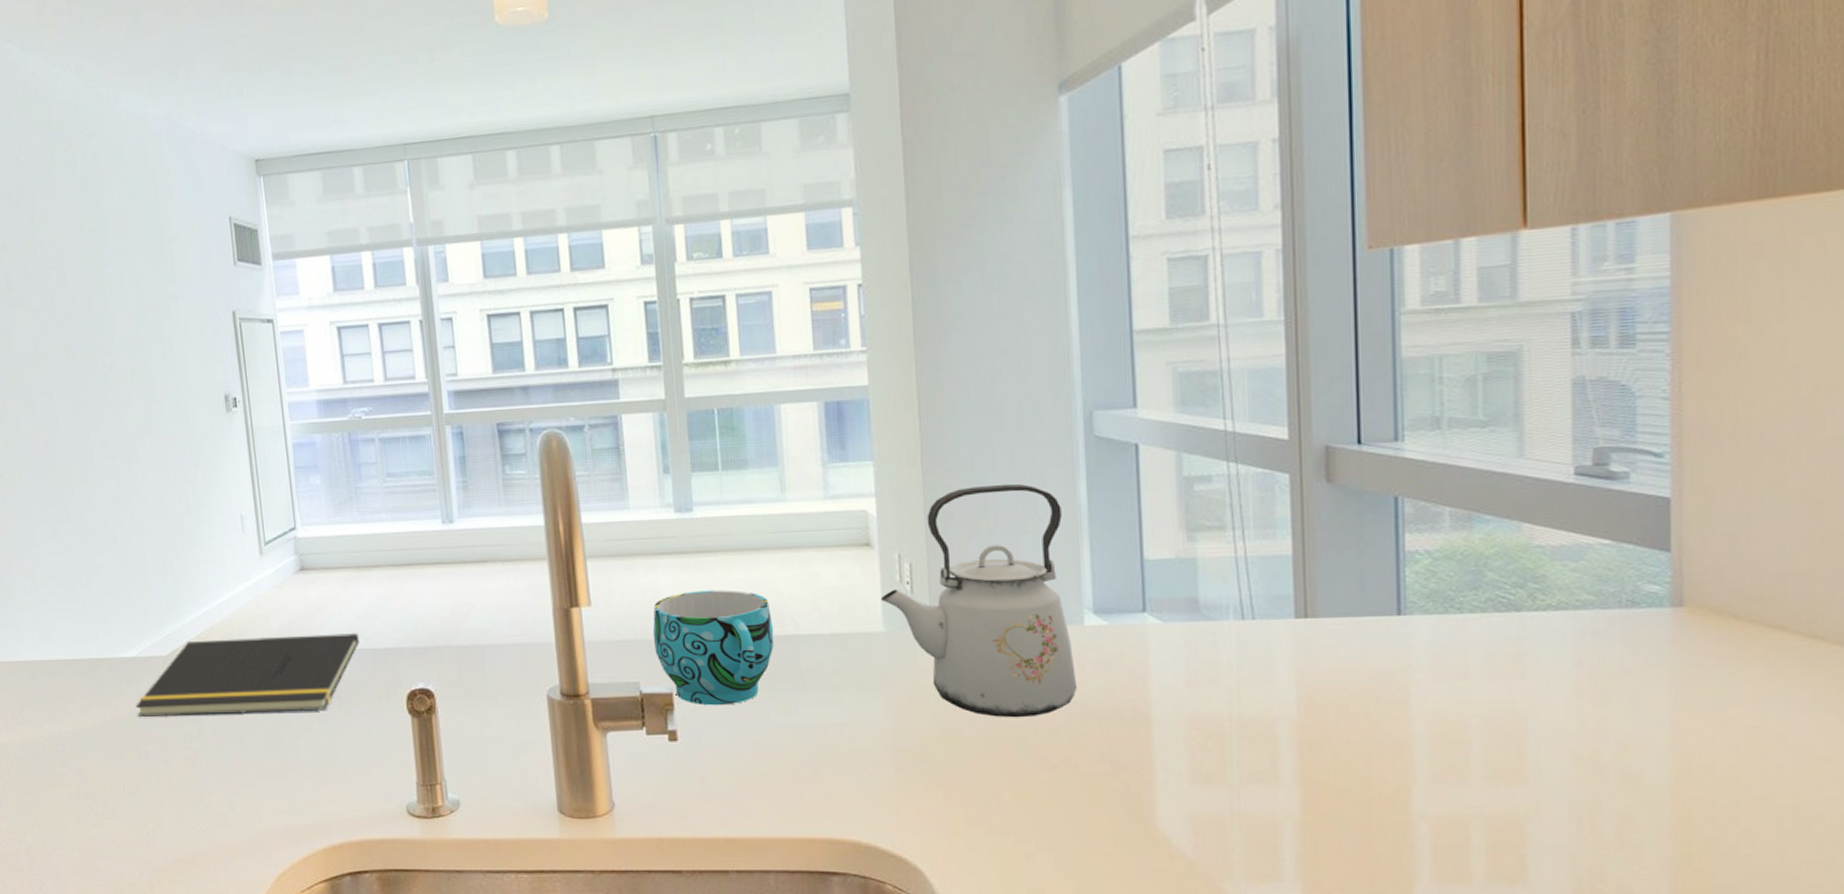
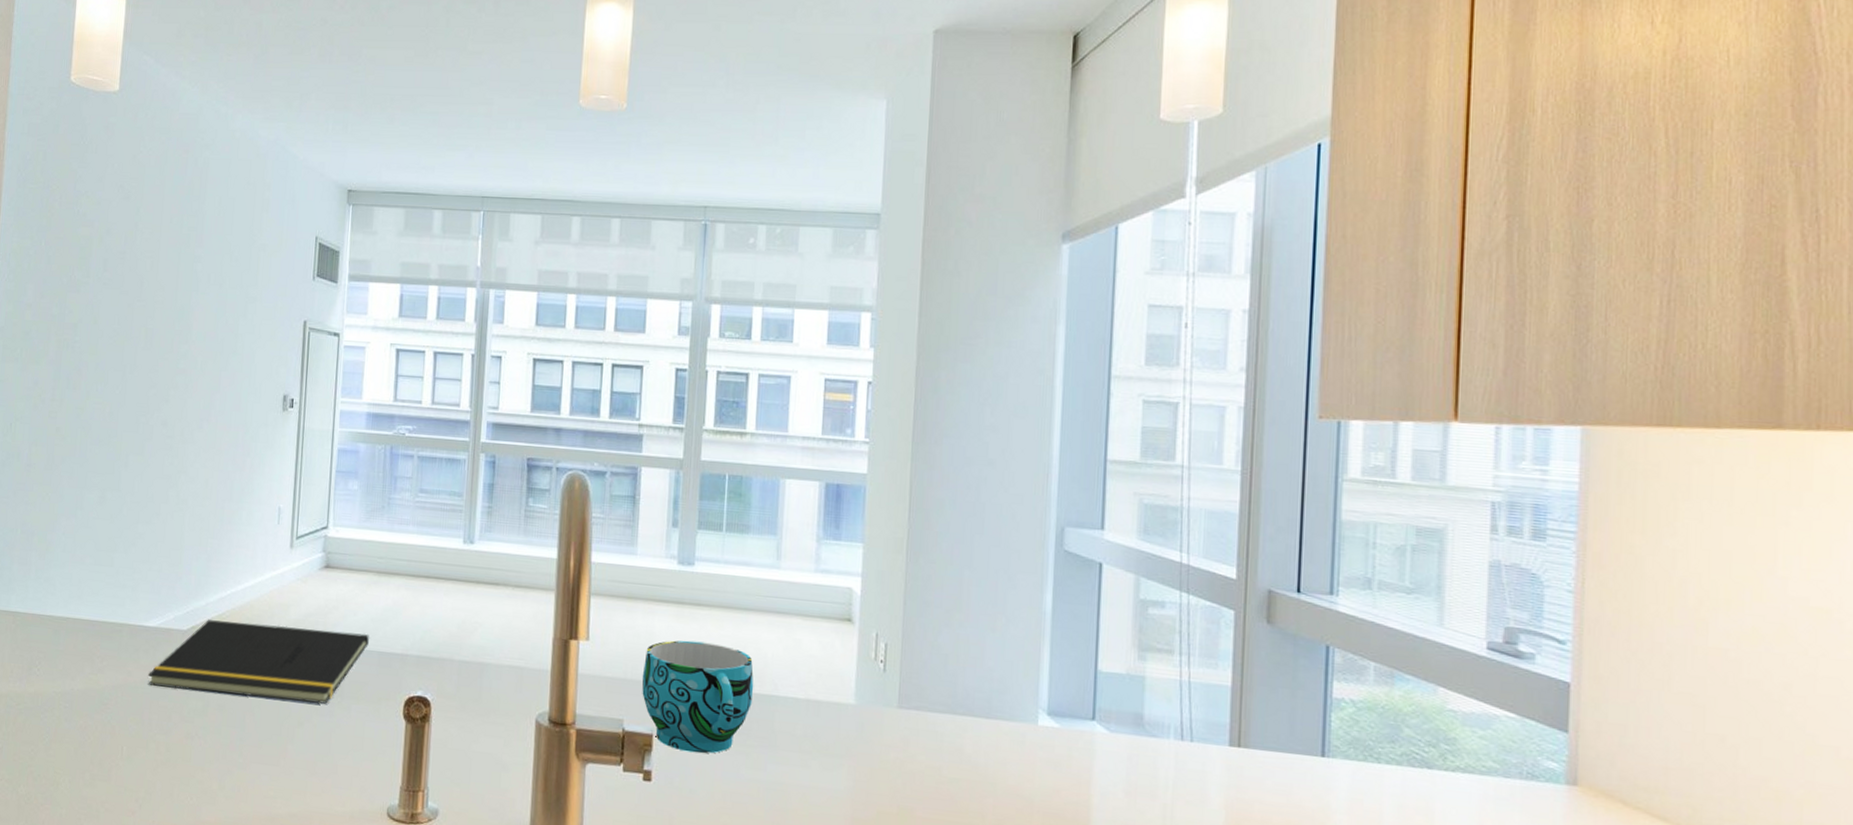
kettle: present [880,483,1078,718] -> none [855,580,1028,806]

